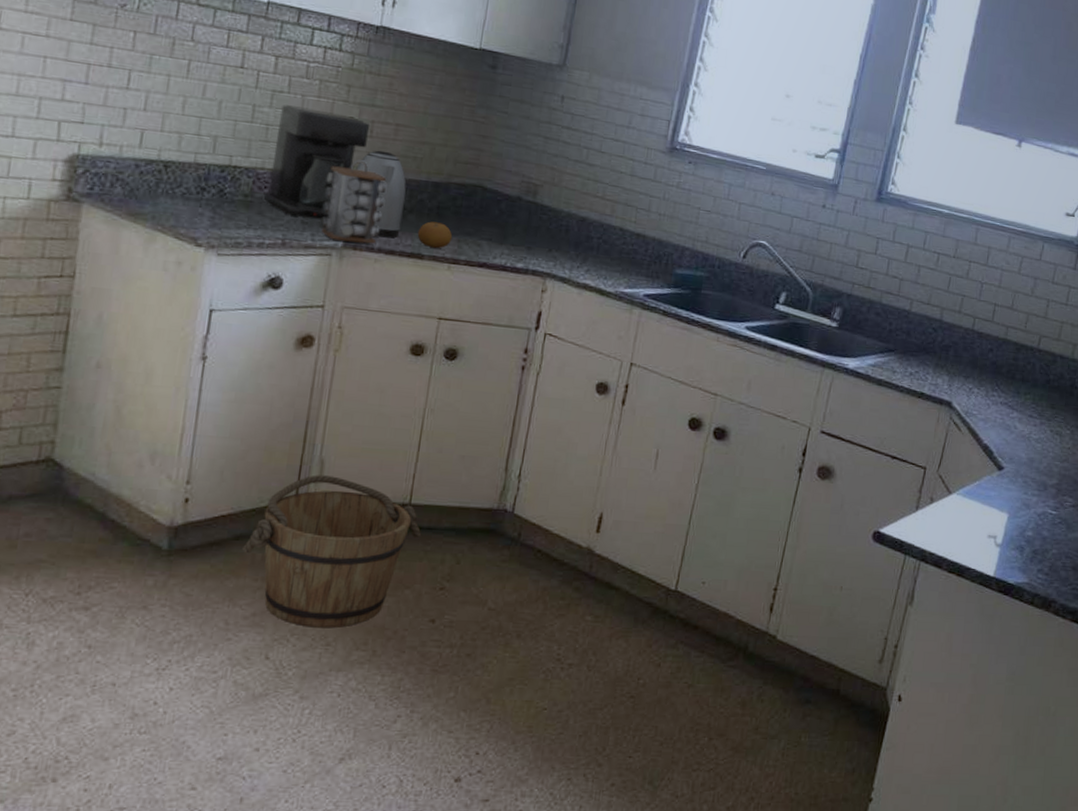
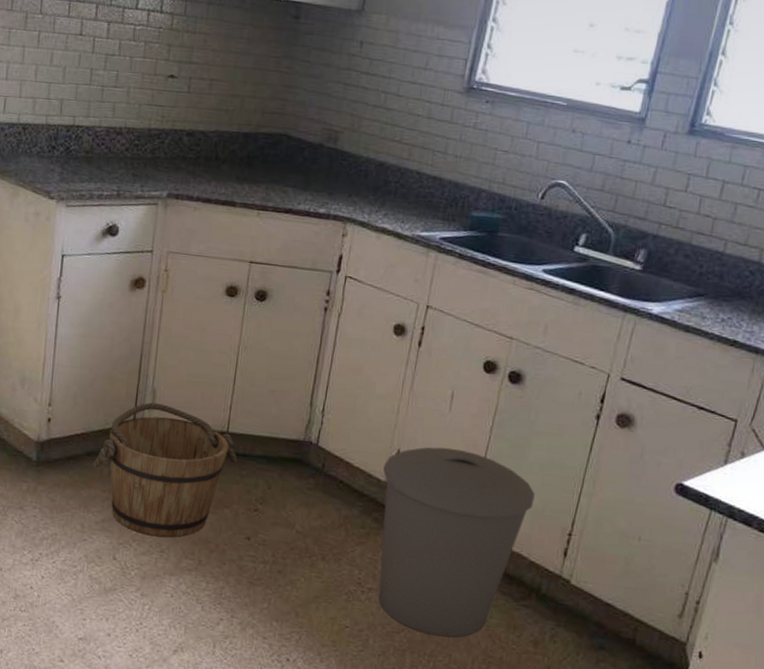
coffee maker: present [264,104,371,219] -> none [102,67,188,171]
spice rack: present [319,159,387,244] -> none [147,115,203,193]
kettle: present [356,150,407,238] -> none [176,105,220,187]
fruit: present [417,221,452,249] -> none [230,170,261,197]
trash can: none [580,508,741,708] -> present [378,447,535,638]

